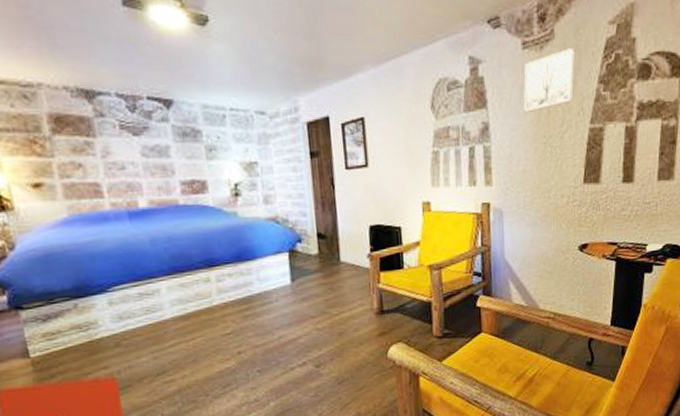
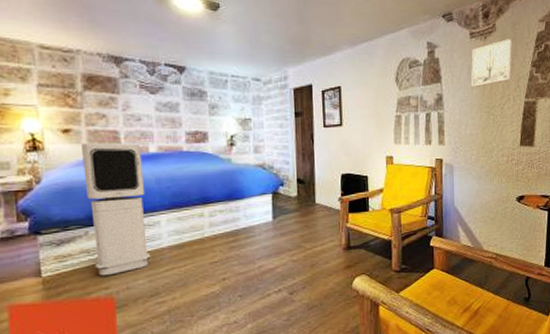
air purifier: none [56,198,153,354] -> present [80,143,151,276]

